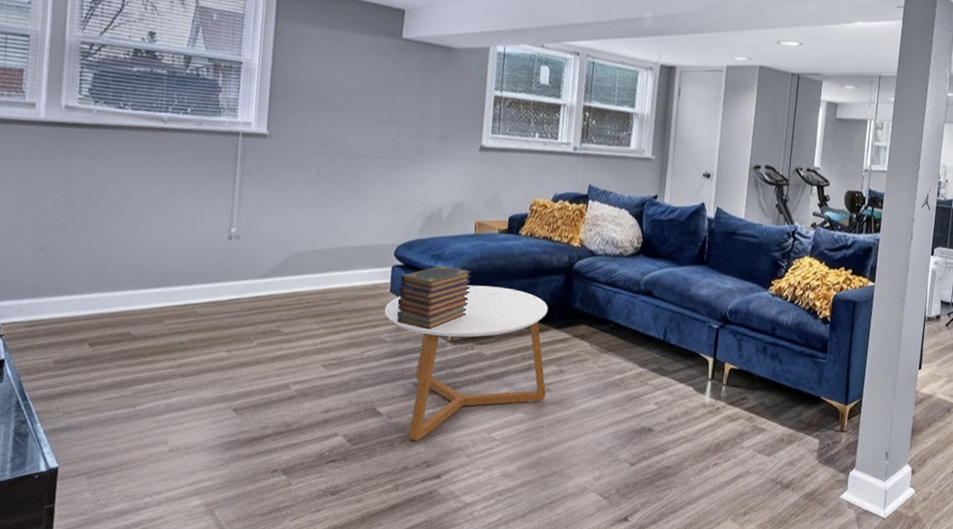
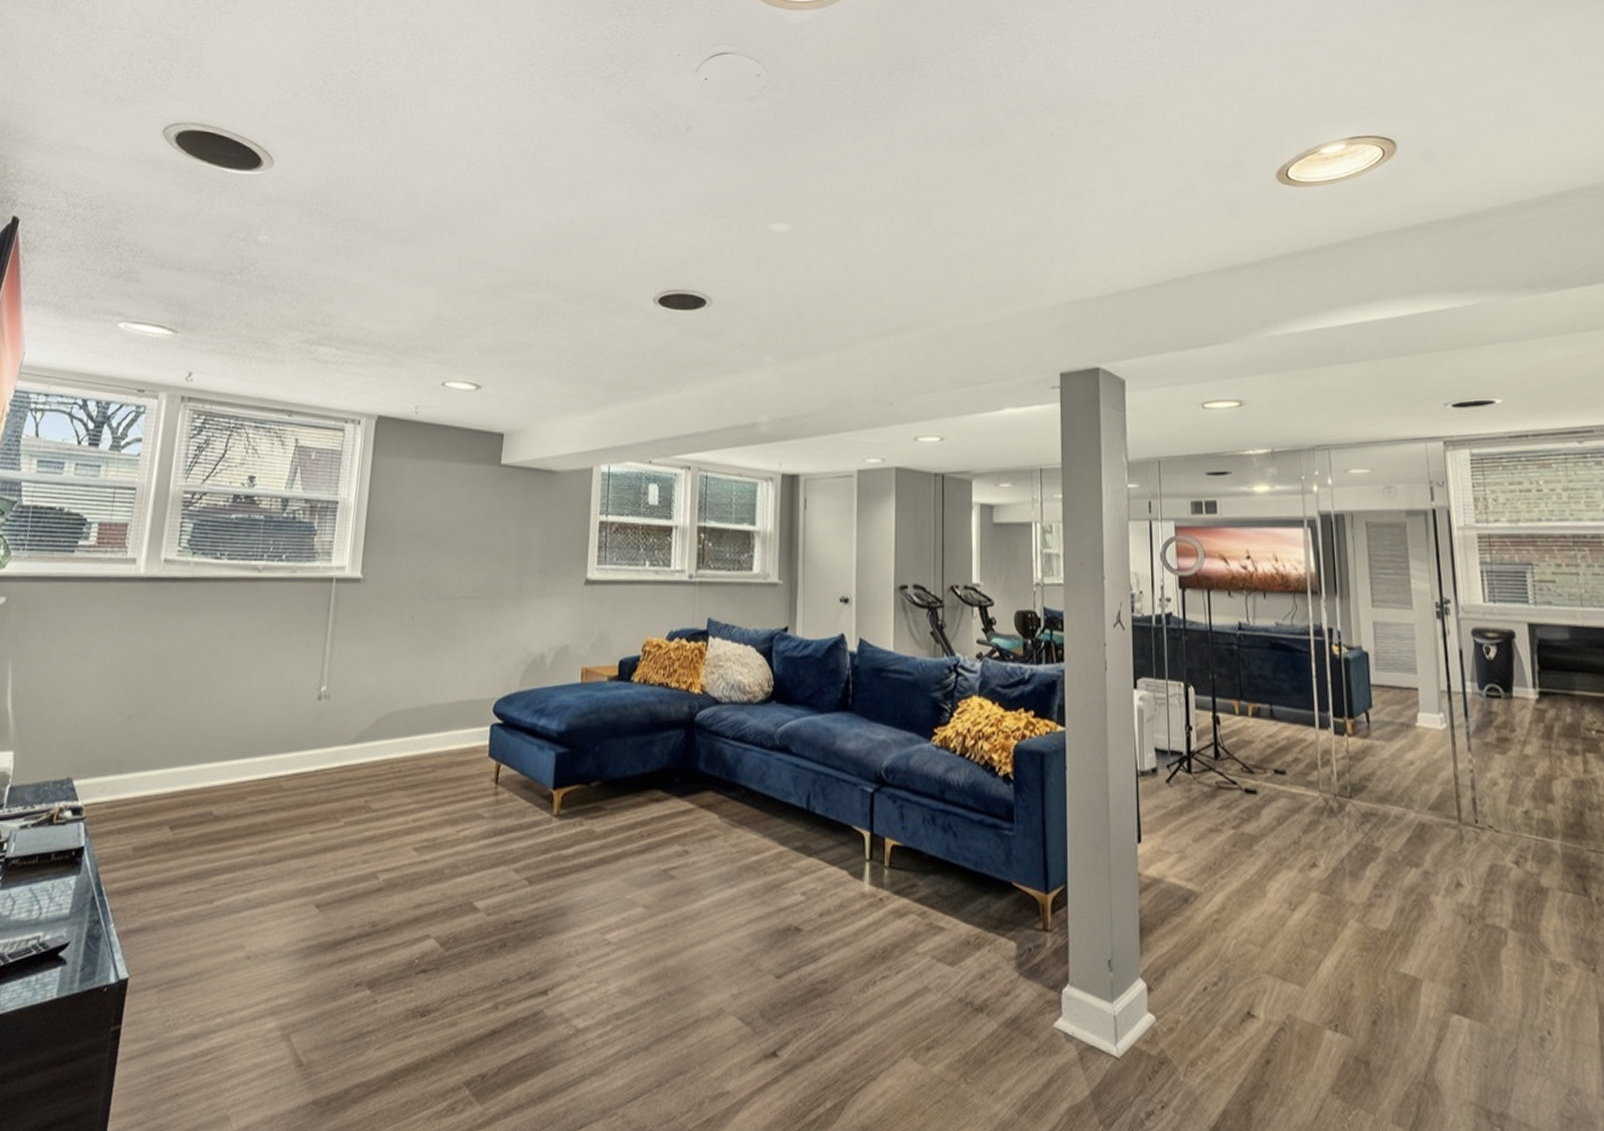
coffee table: present [385,285,548,442] -> none [483,745,670,946]
book stack: present [397,265,472,330] -> none [496,721,579,802]

